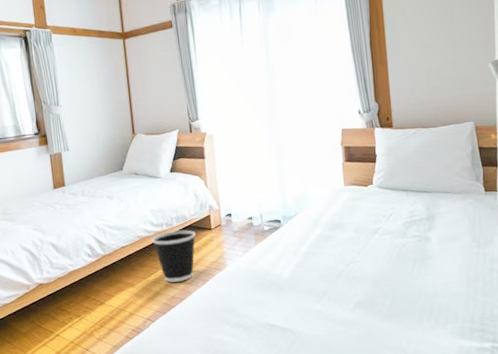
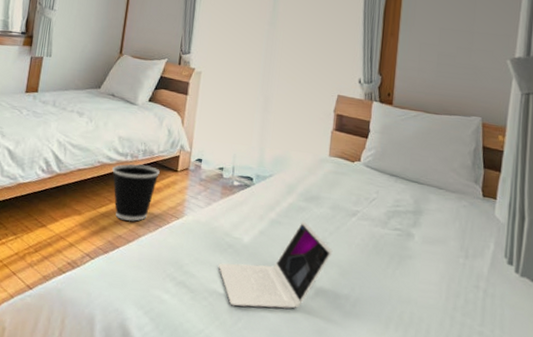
laptop: none [265,247,363,333] -> present [218,221,333,309]

